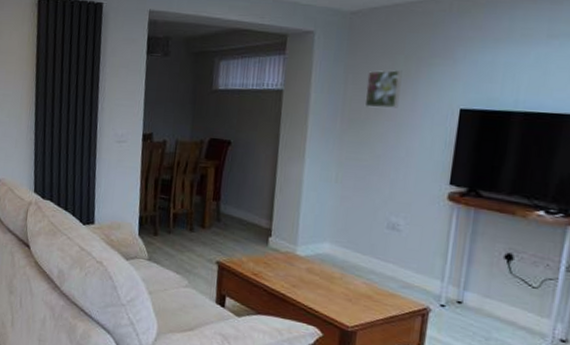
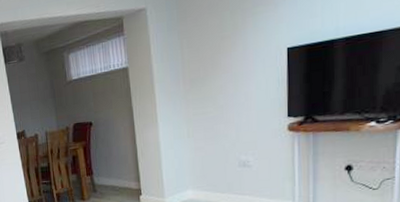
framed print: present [364,70,403,108] -> none [199,25,232,66]

